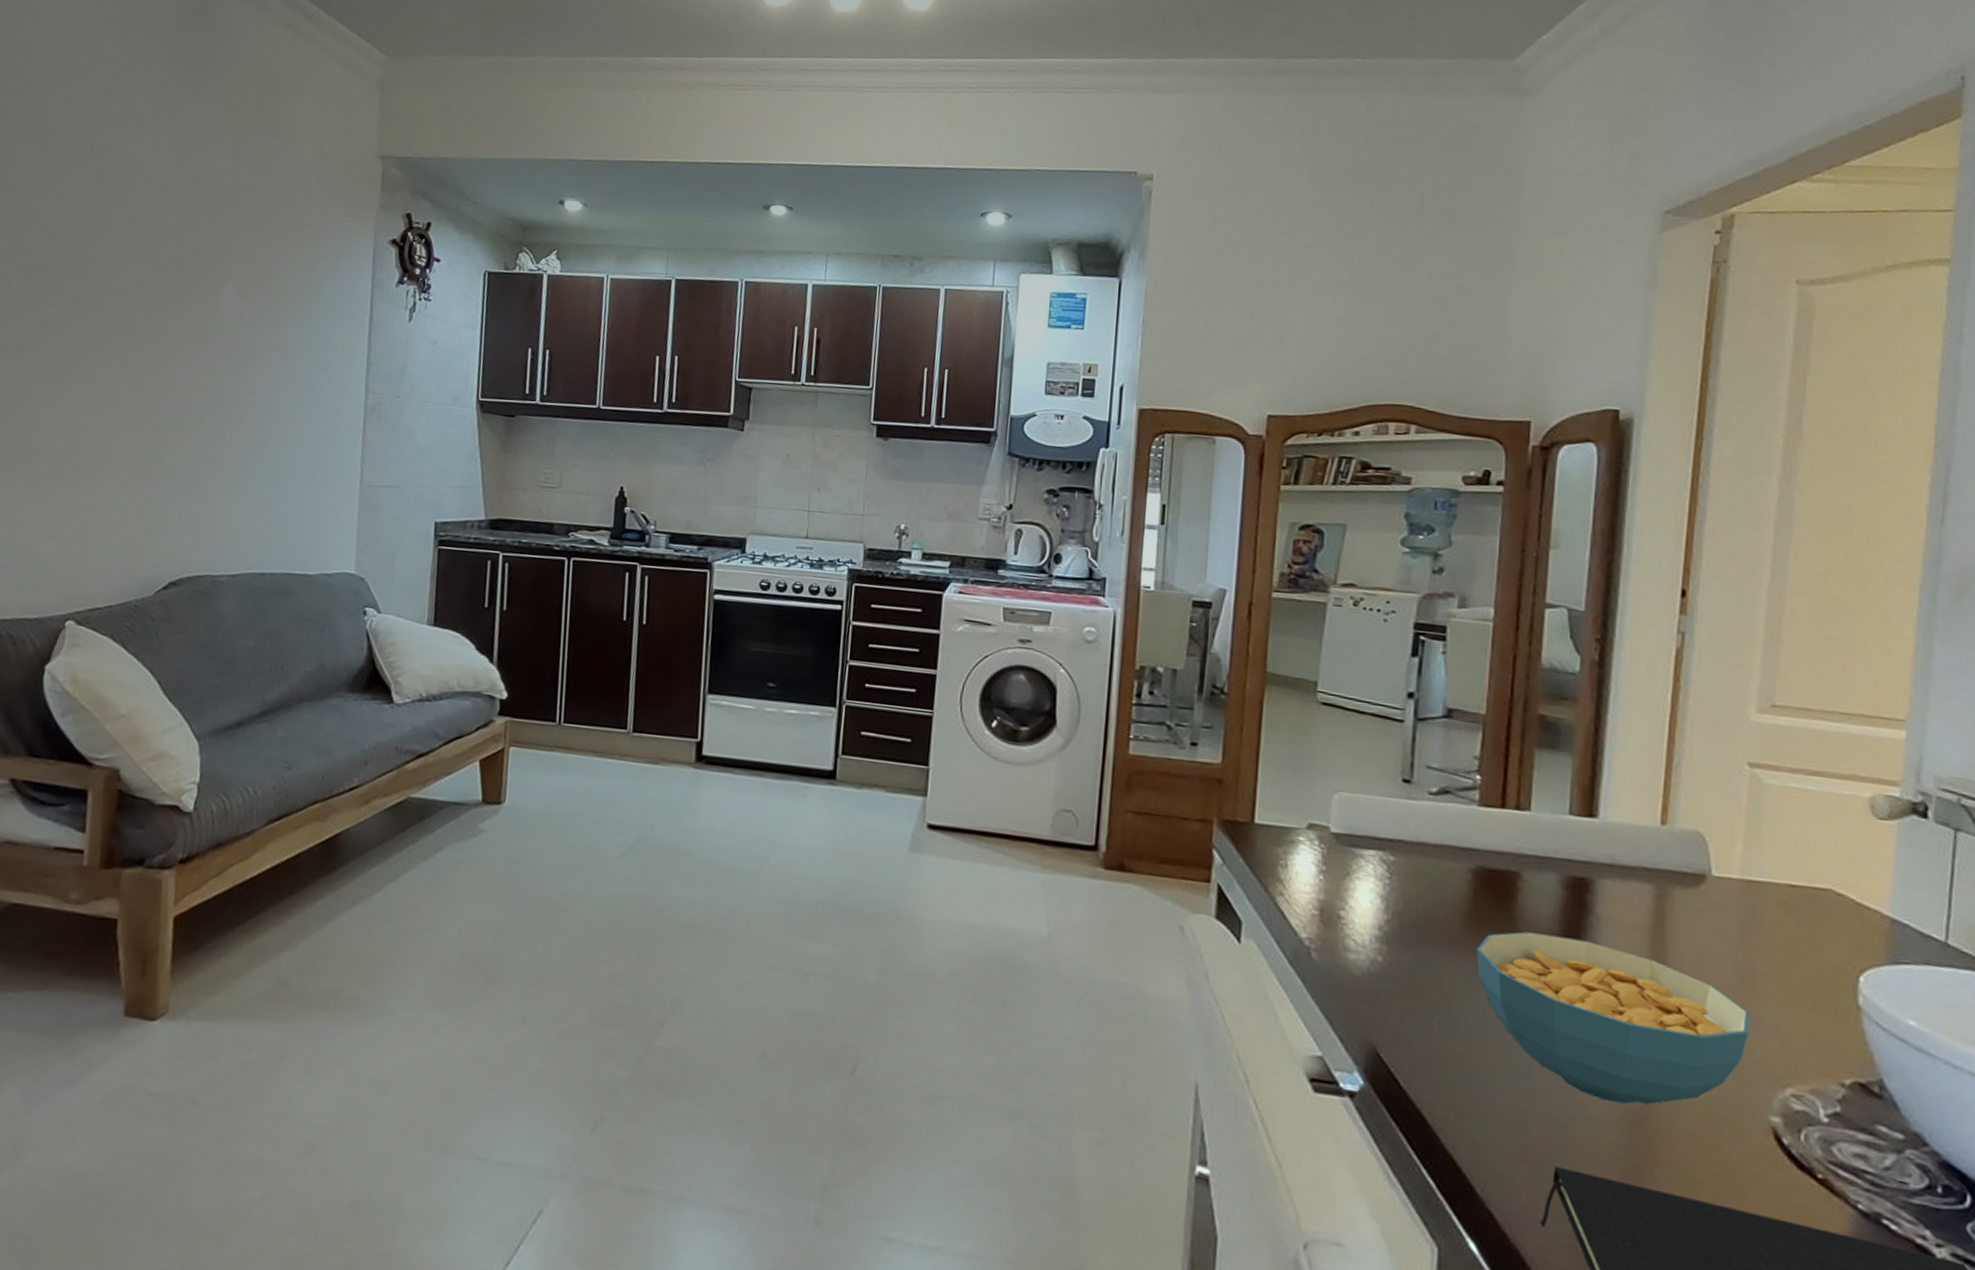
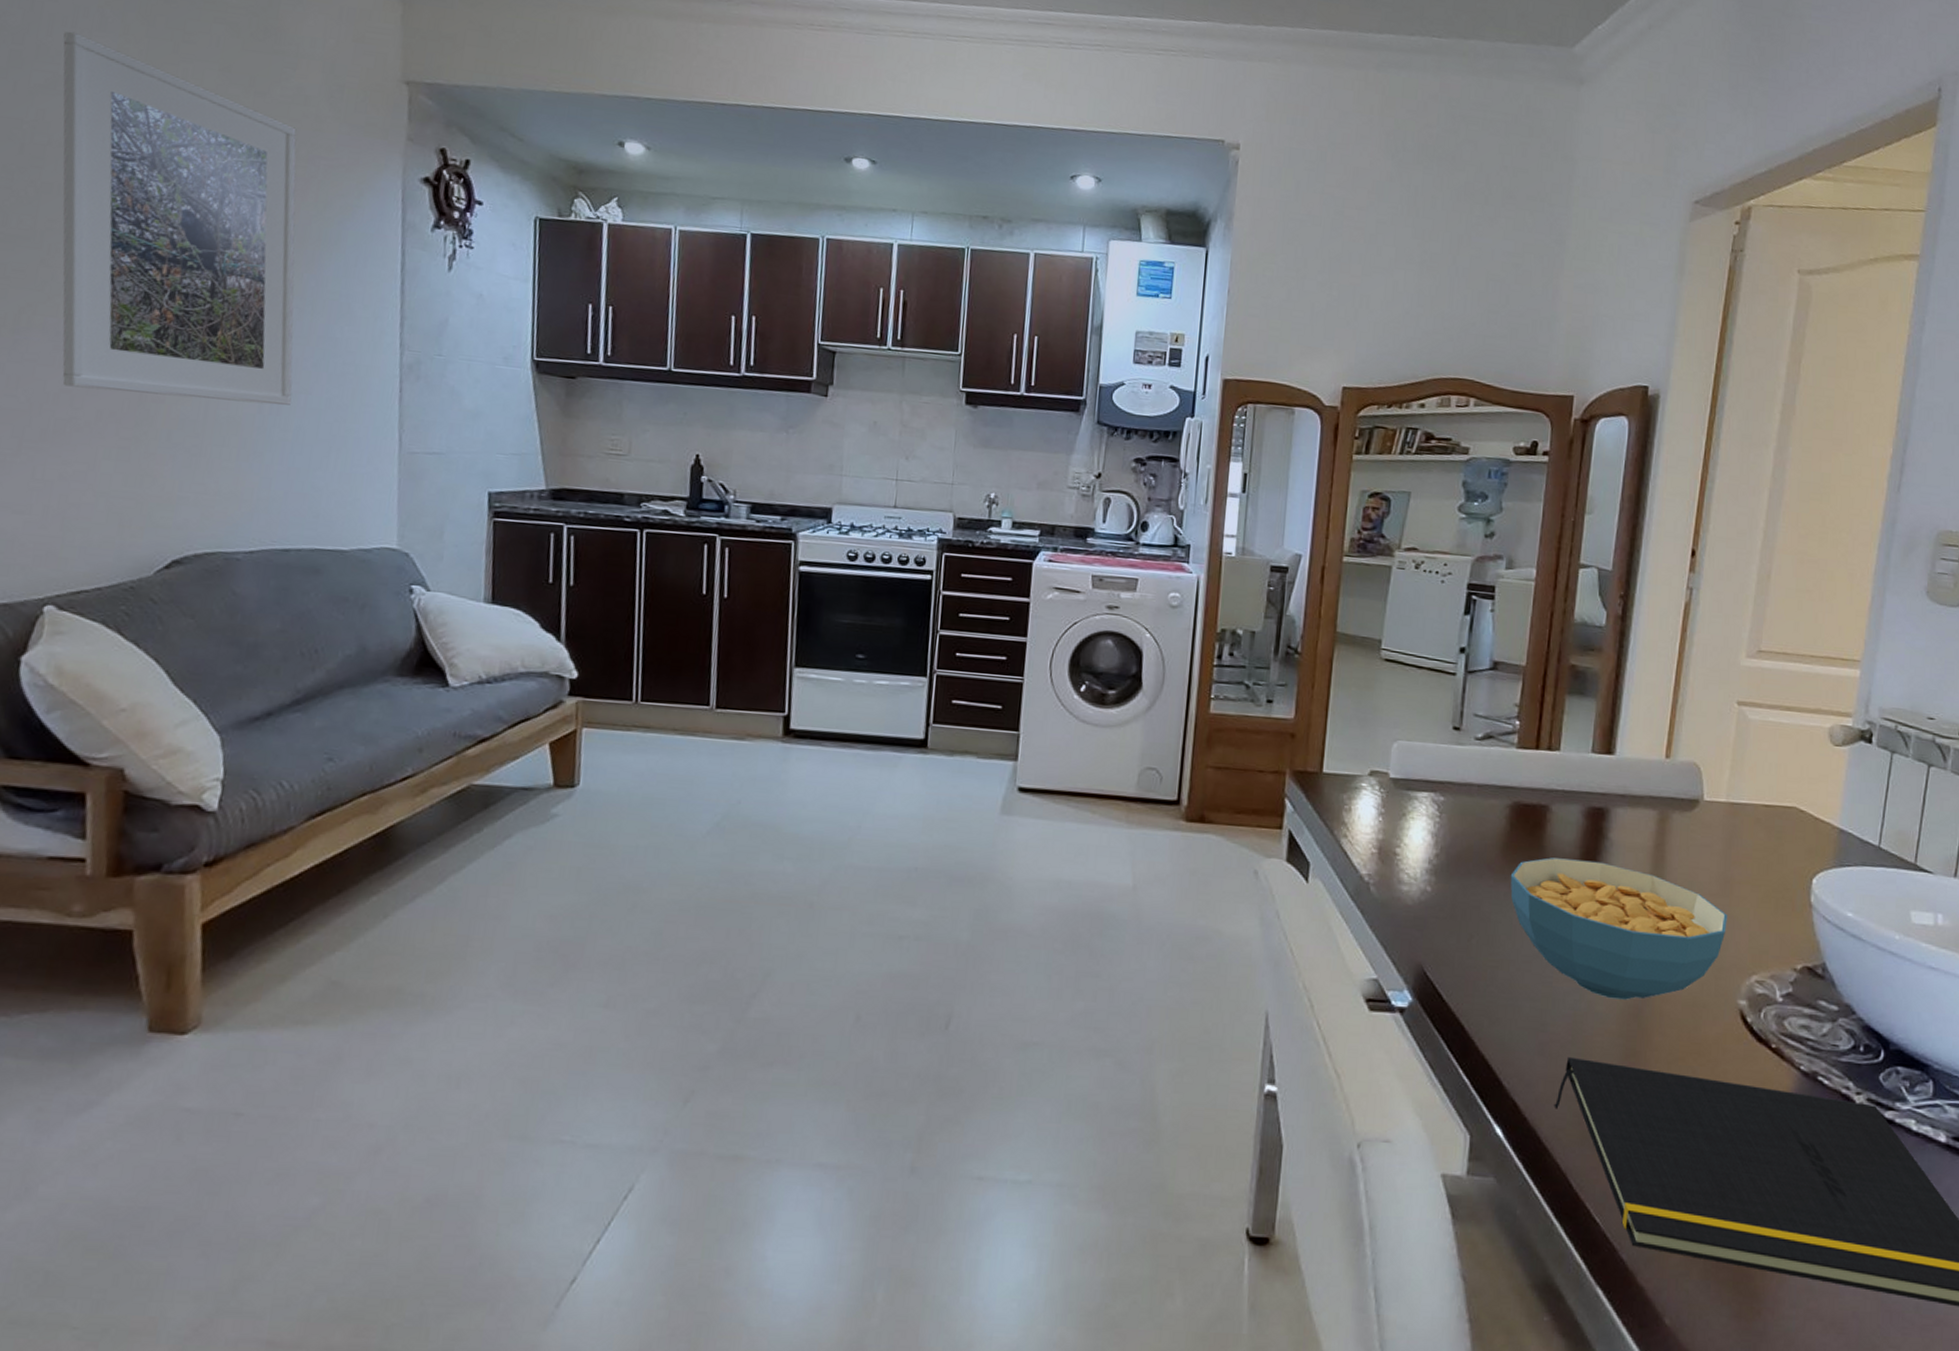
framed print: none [93,129,290,444] -> present [62,31,297,405]

